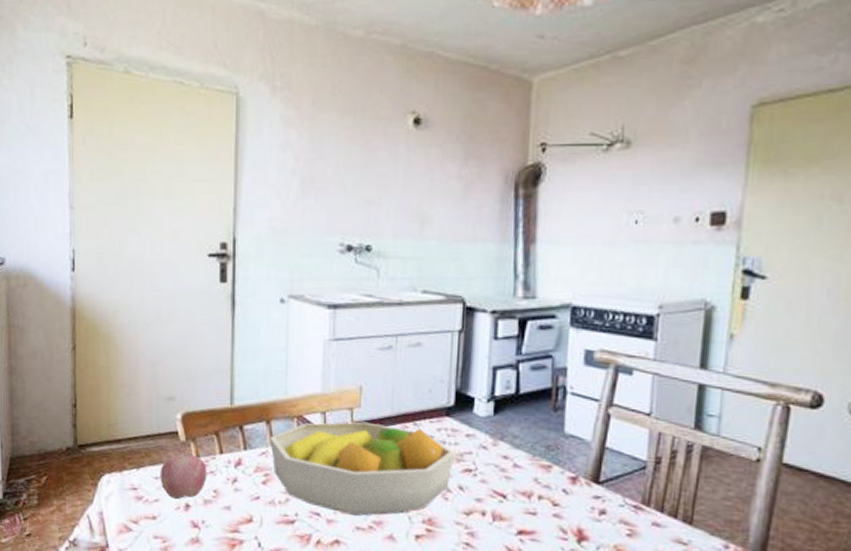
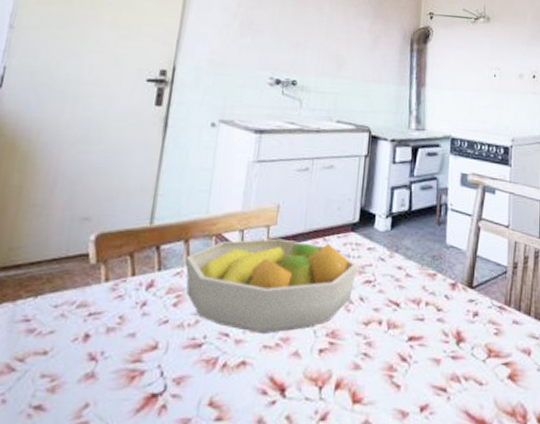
apple: present [160,455,207,500] -> none [59,279,116,330]

